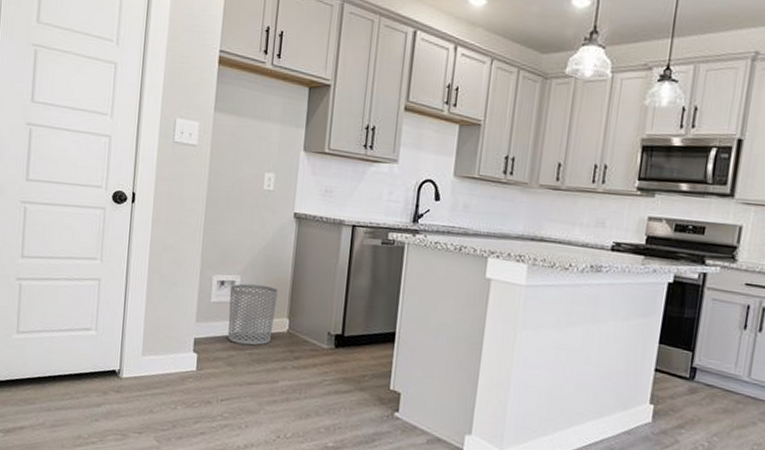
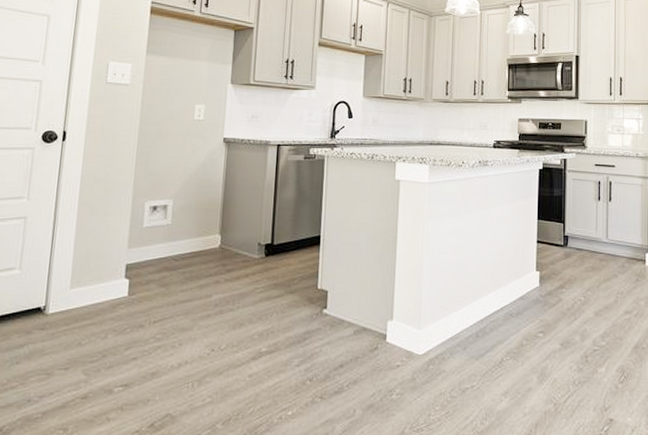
waste bin: present [228,283,278,346] -> none [160,205,210,264]

